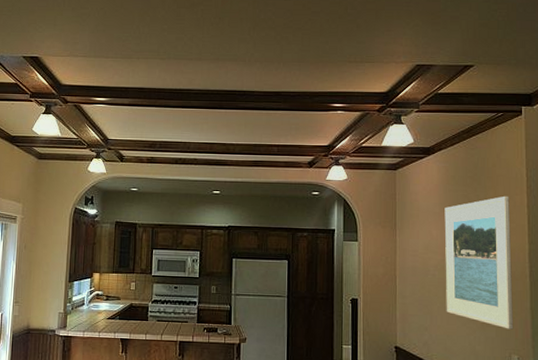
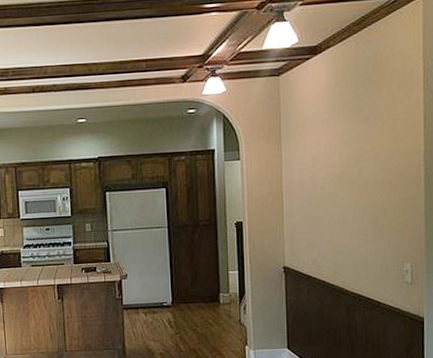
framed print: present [444,195,514,330] -> none [333,93,407,237]

